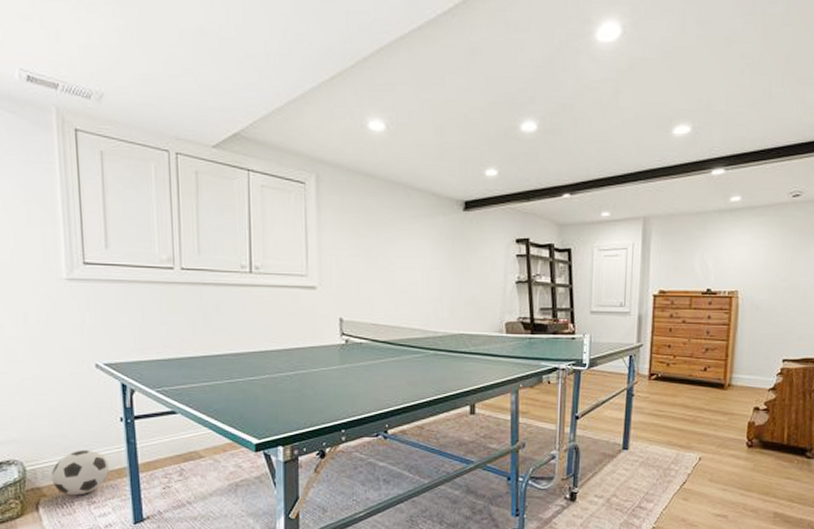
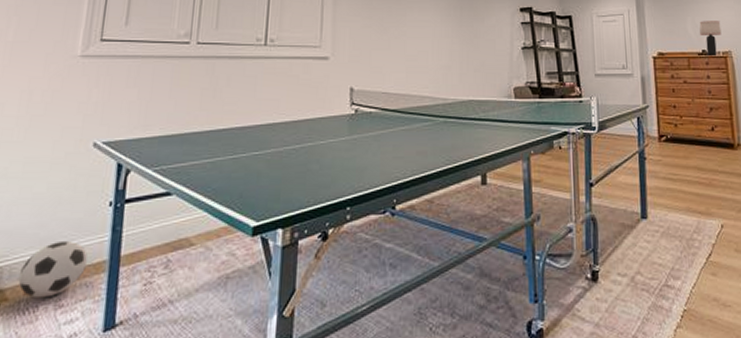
table lamp: none [706,257,732,296] -> present [699,21,722,57]

